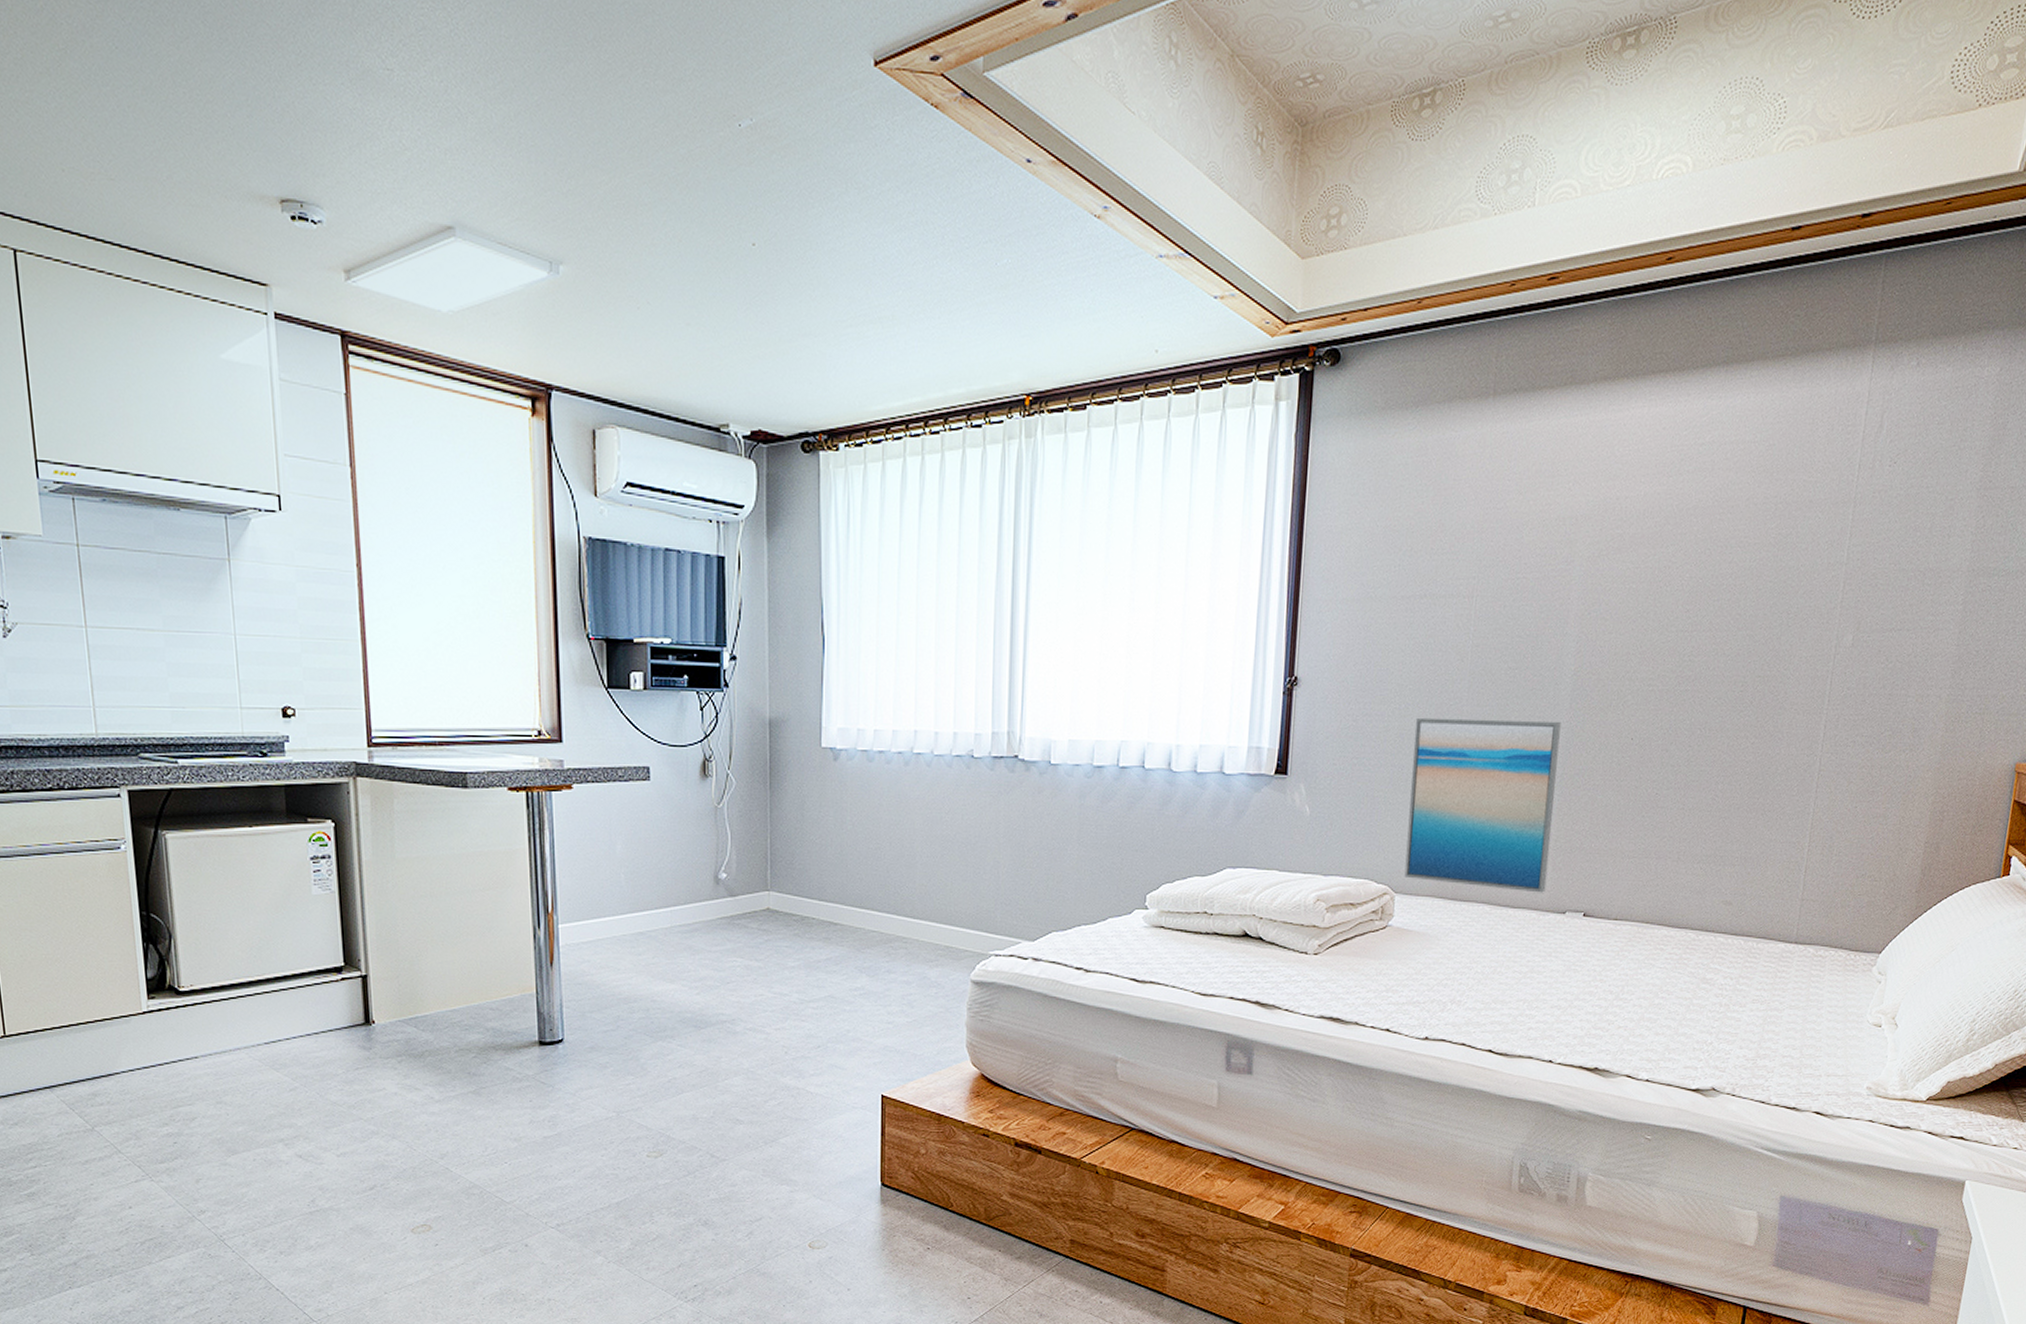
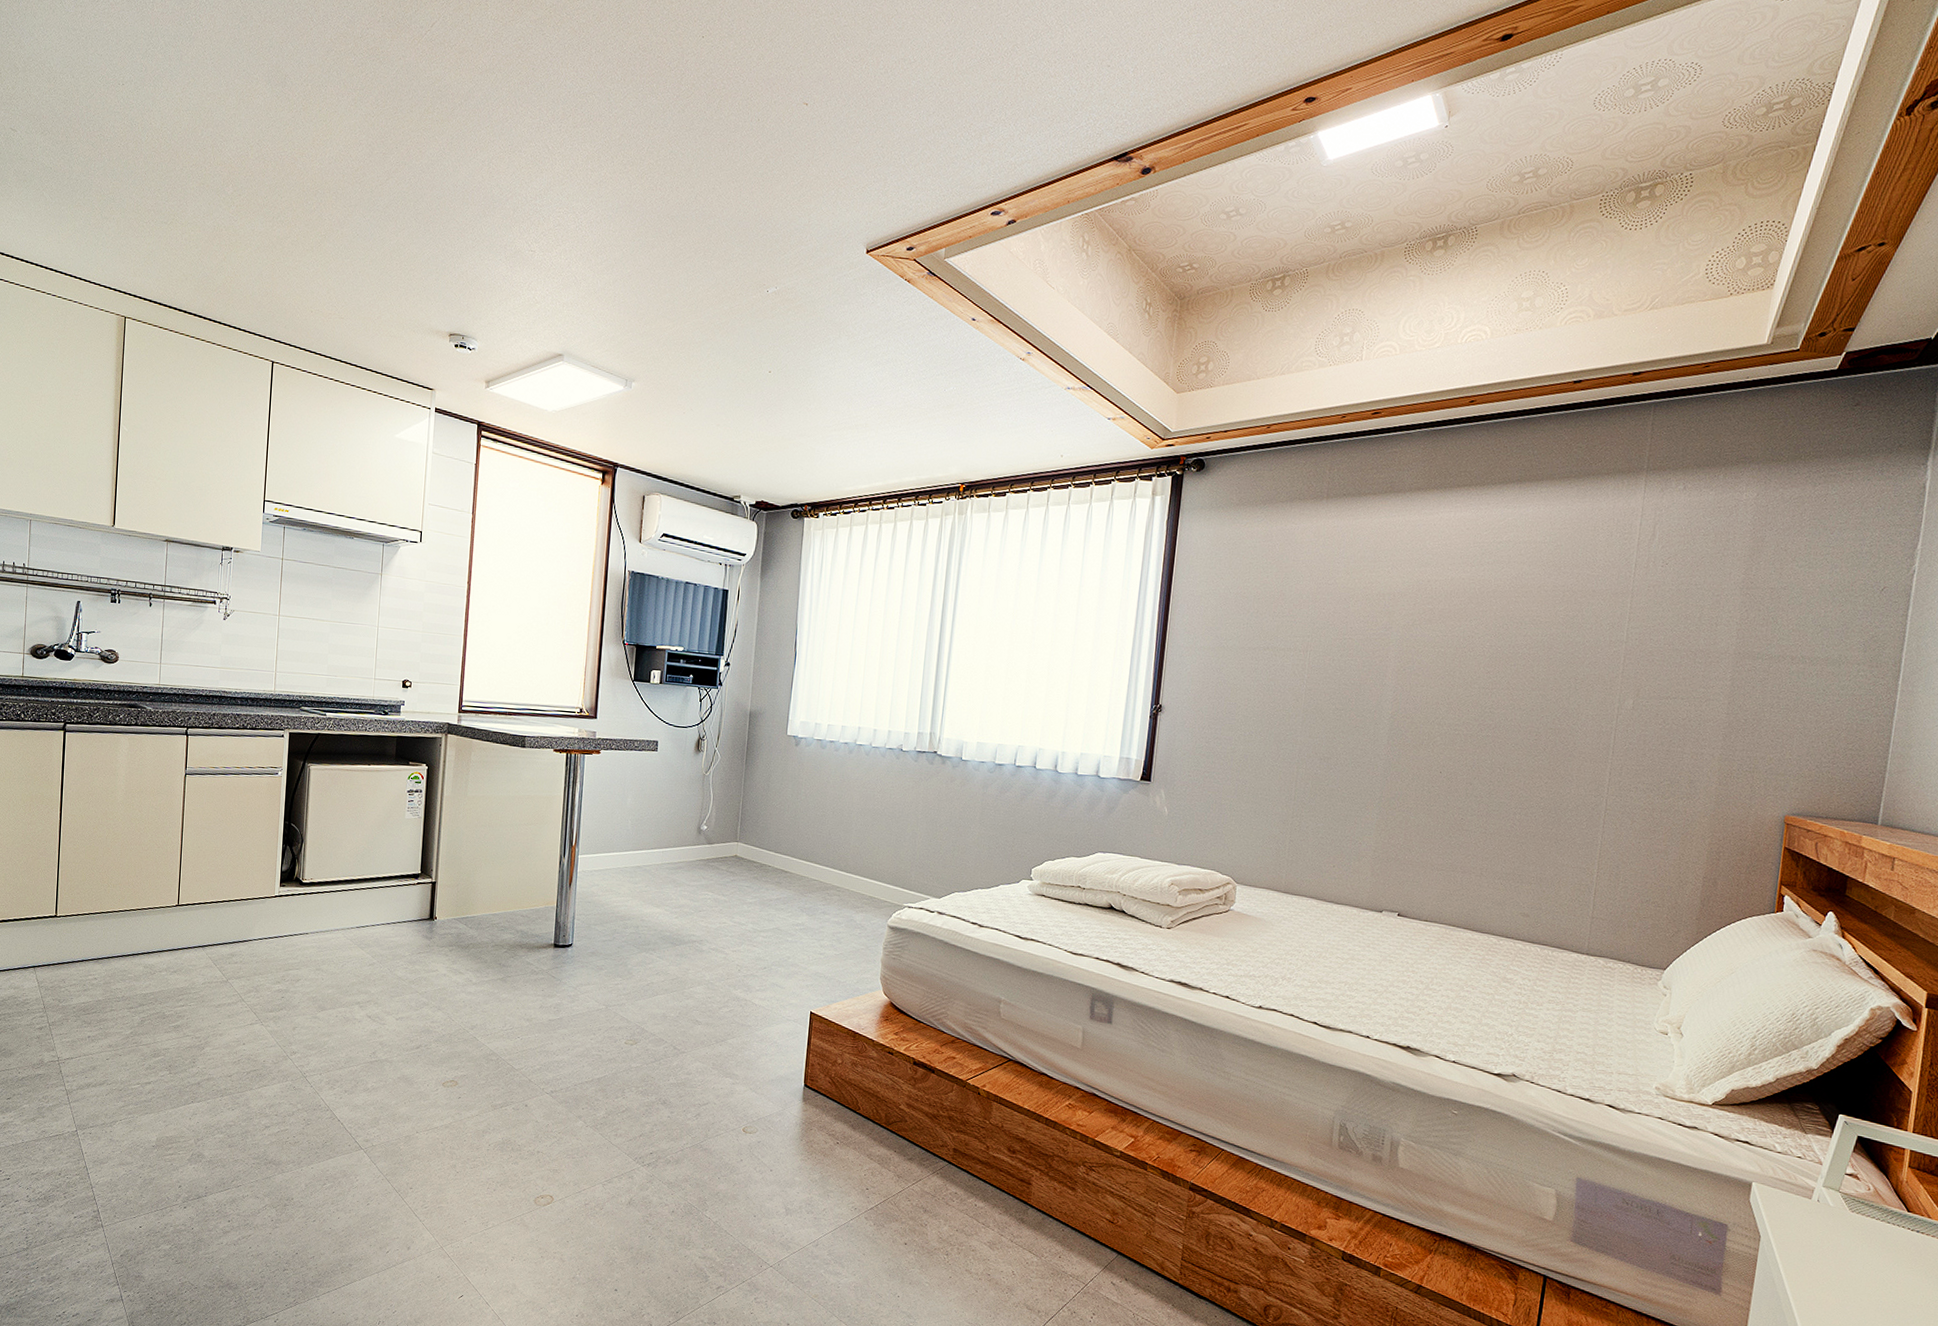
wall art: present [1404,717,1561,893] -> none [1245,743,1380,894]

